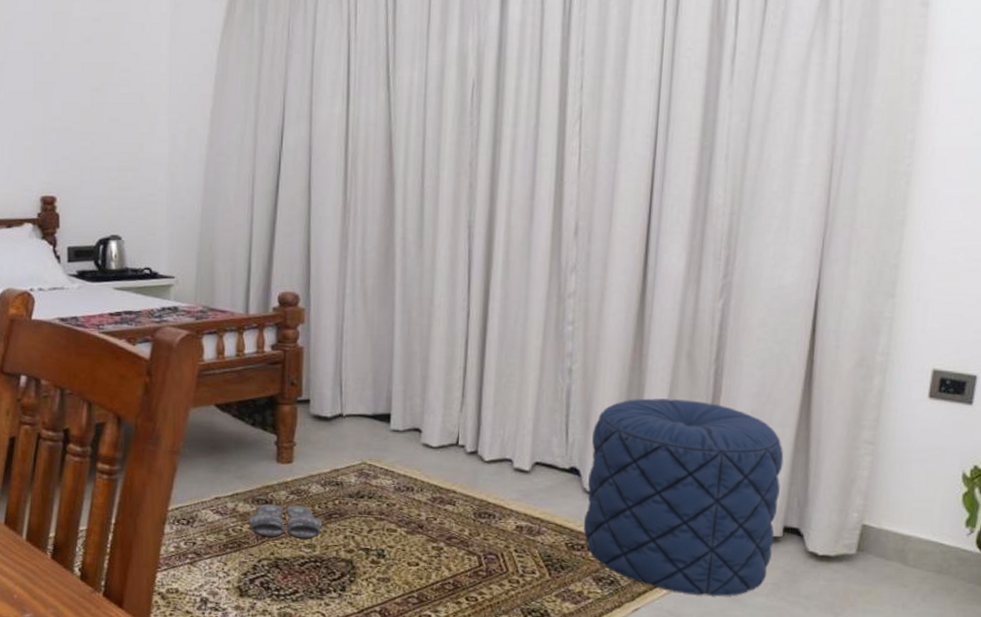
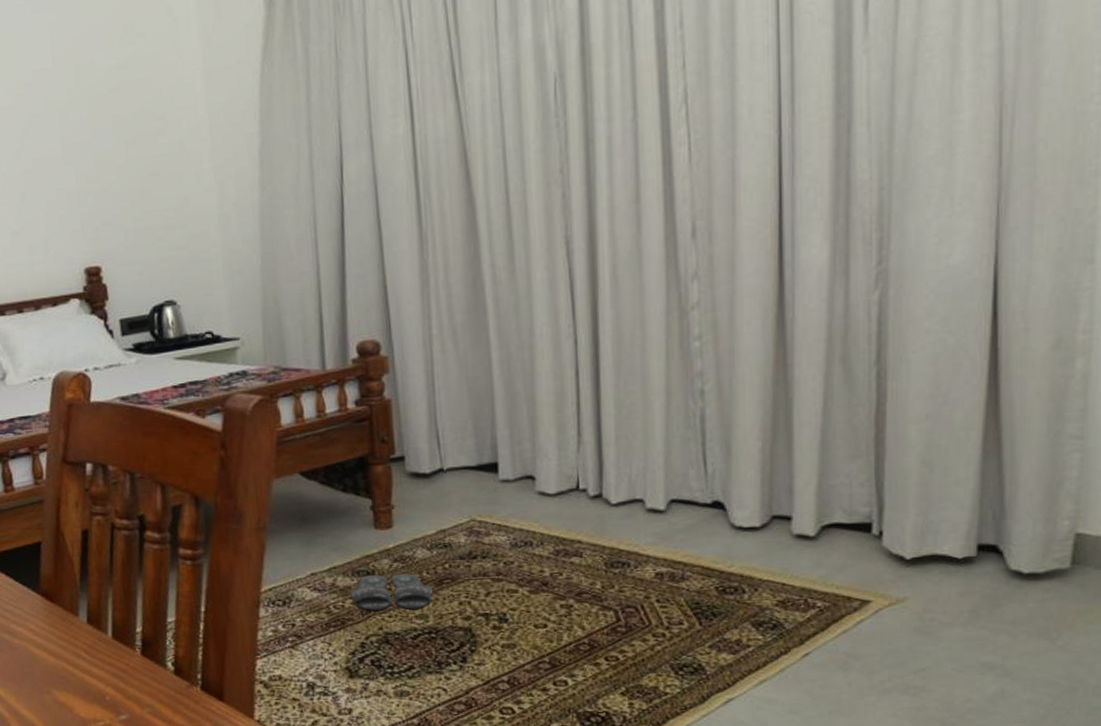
pouf: present [583,398,784,596] -> none [734,410,971,632]

